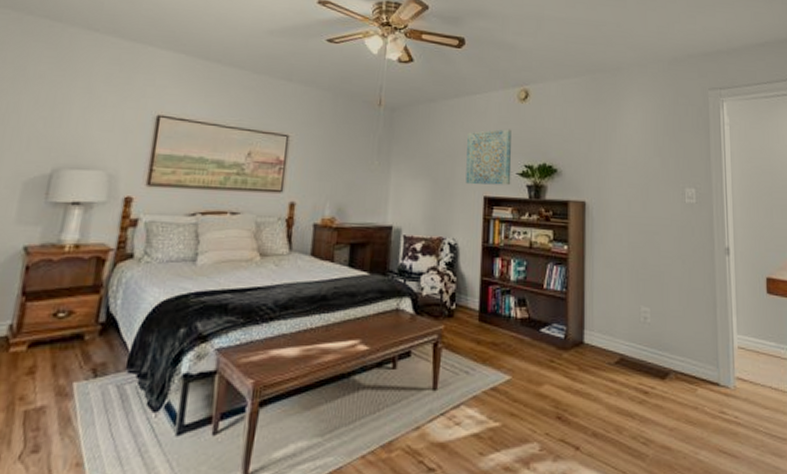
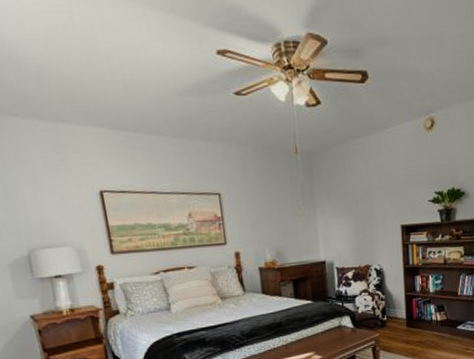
wall art: present [466,129,512,186] -> none [381,159,424,217]

